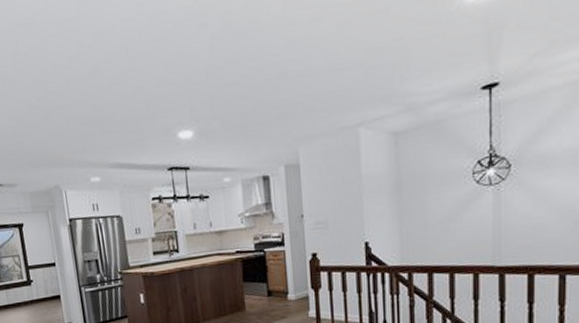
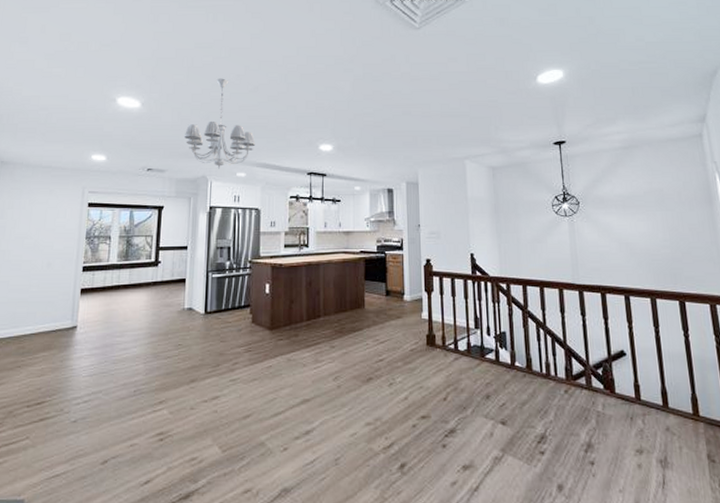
chandelier: none [26,63,106,176] -> present [183,78,256,169]

